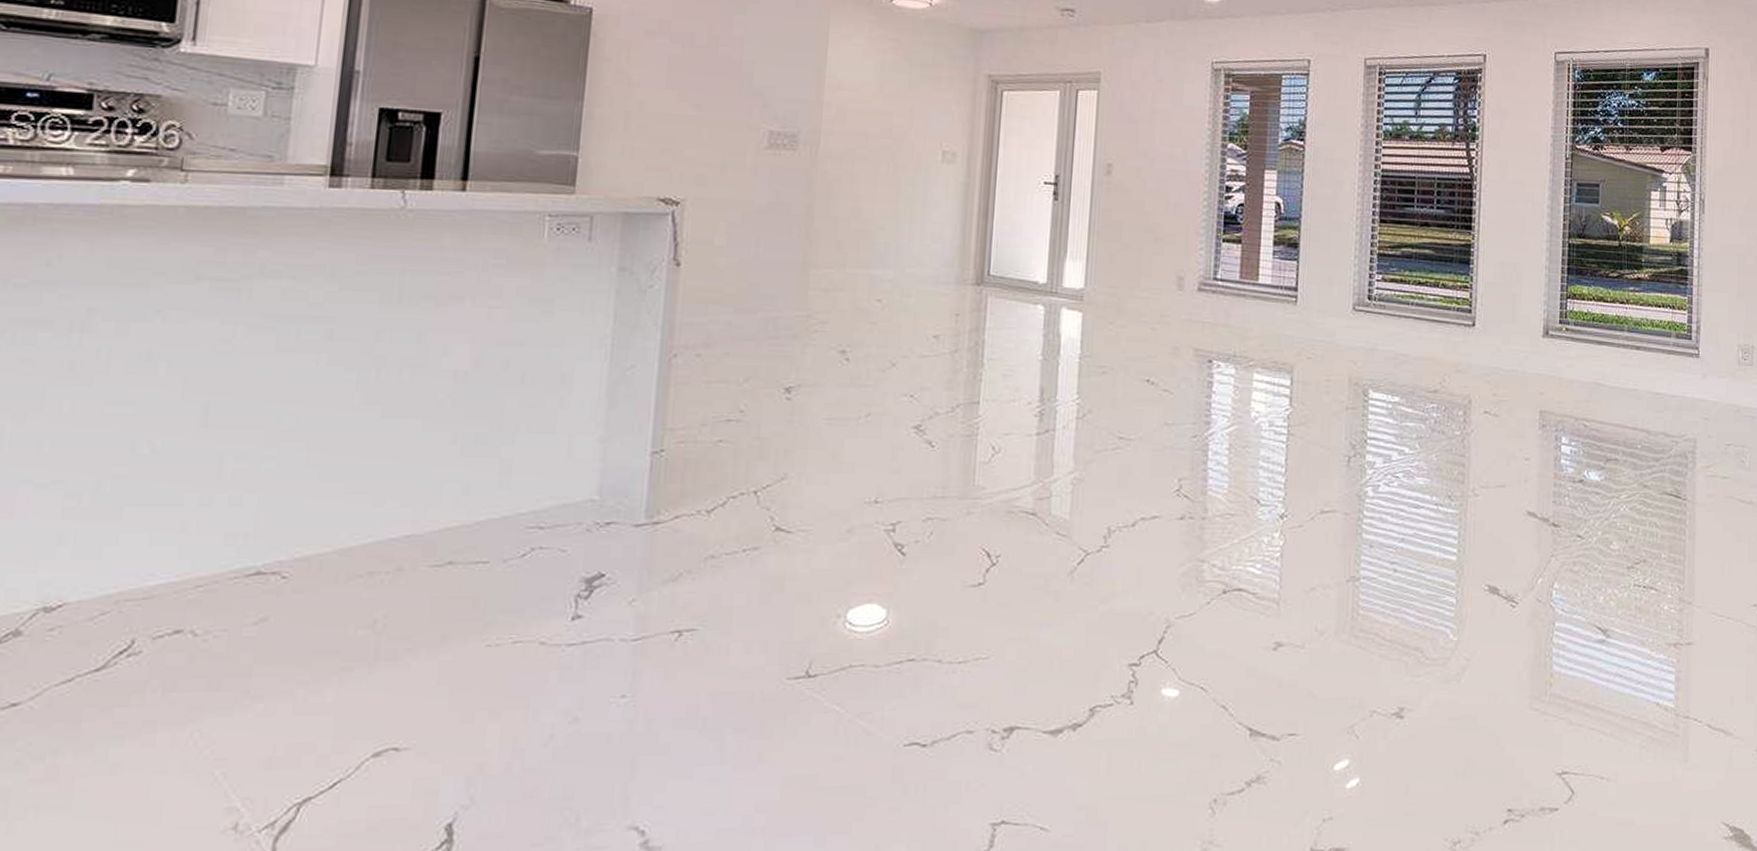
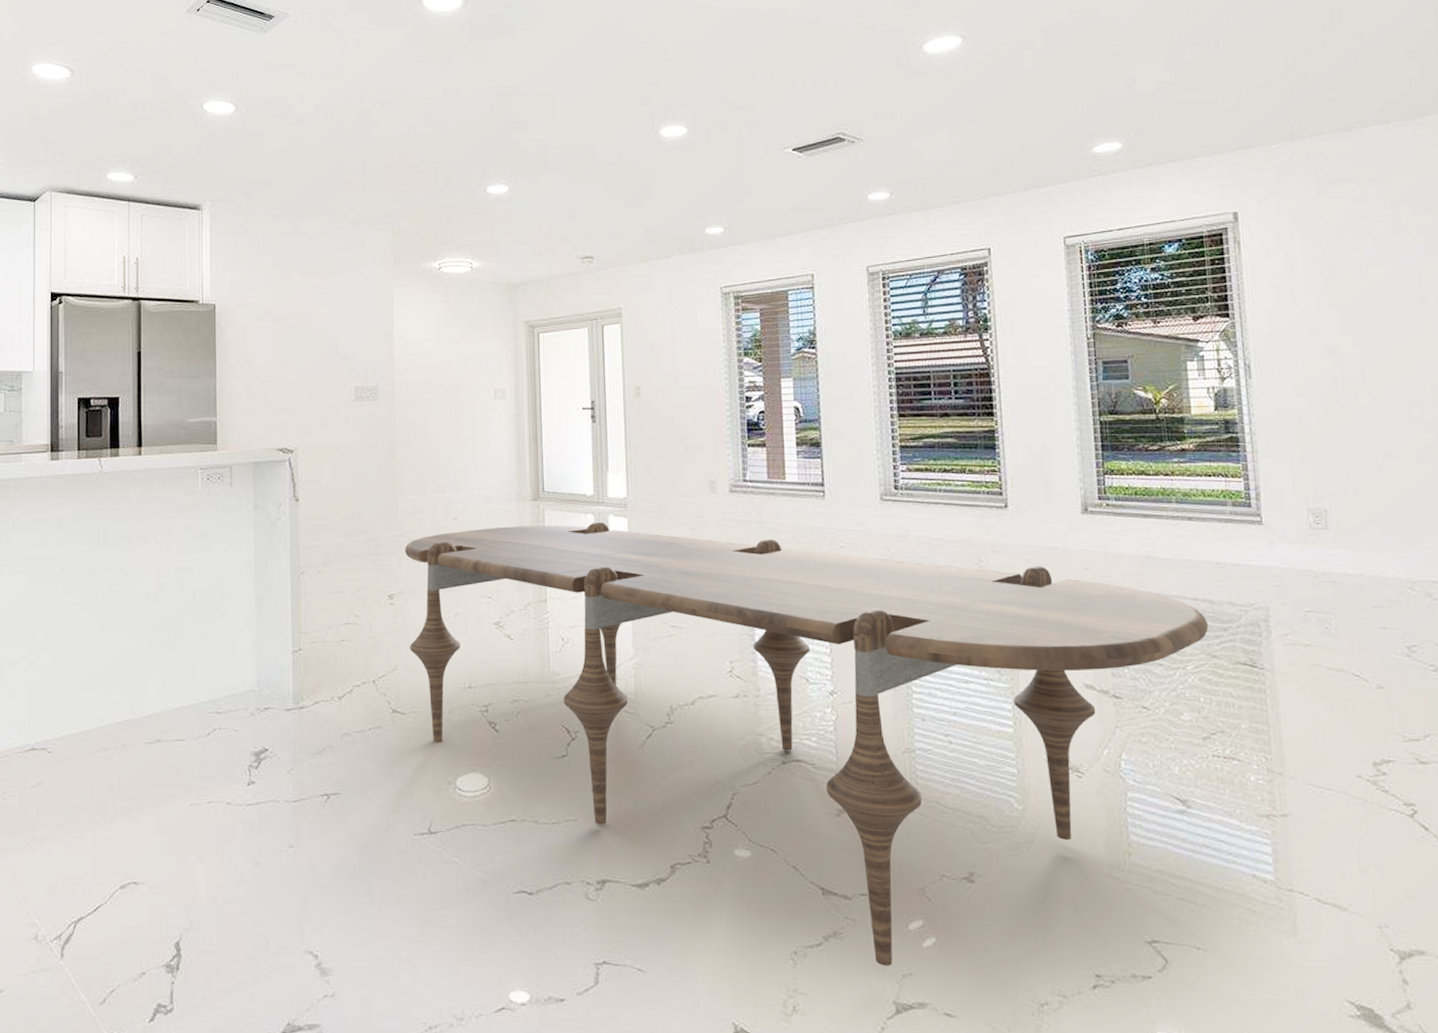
dining table: none [806,313,1644,811] -> present [404,522,1209,966]

